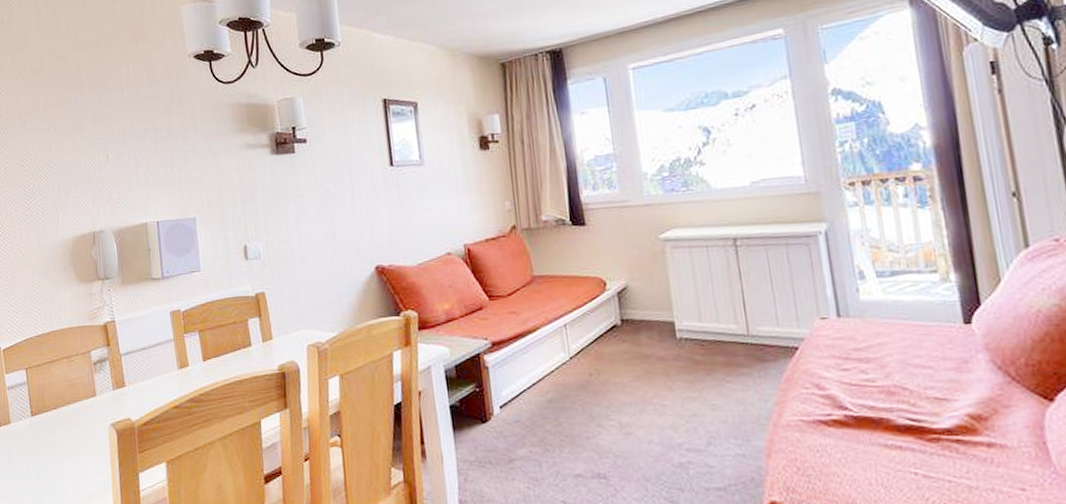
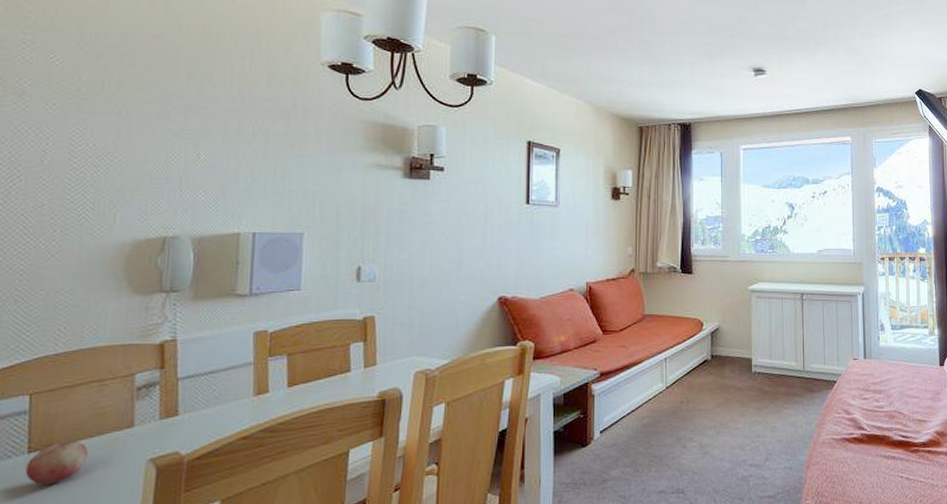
fruit: none [31,407,70,442] -> present [25,440,89,485]

